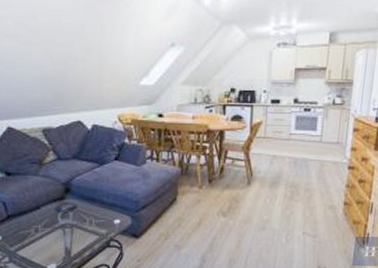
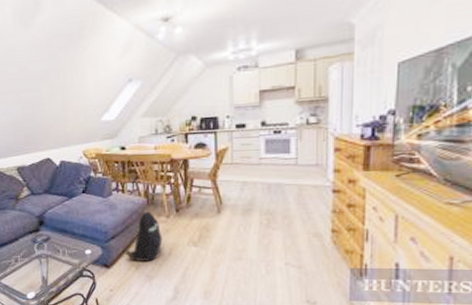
backpack: none [154,180,194,231] -> present [124,210,163,261]

